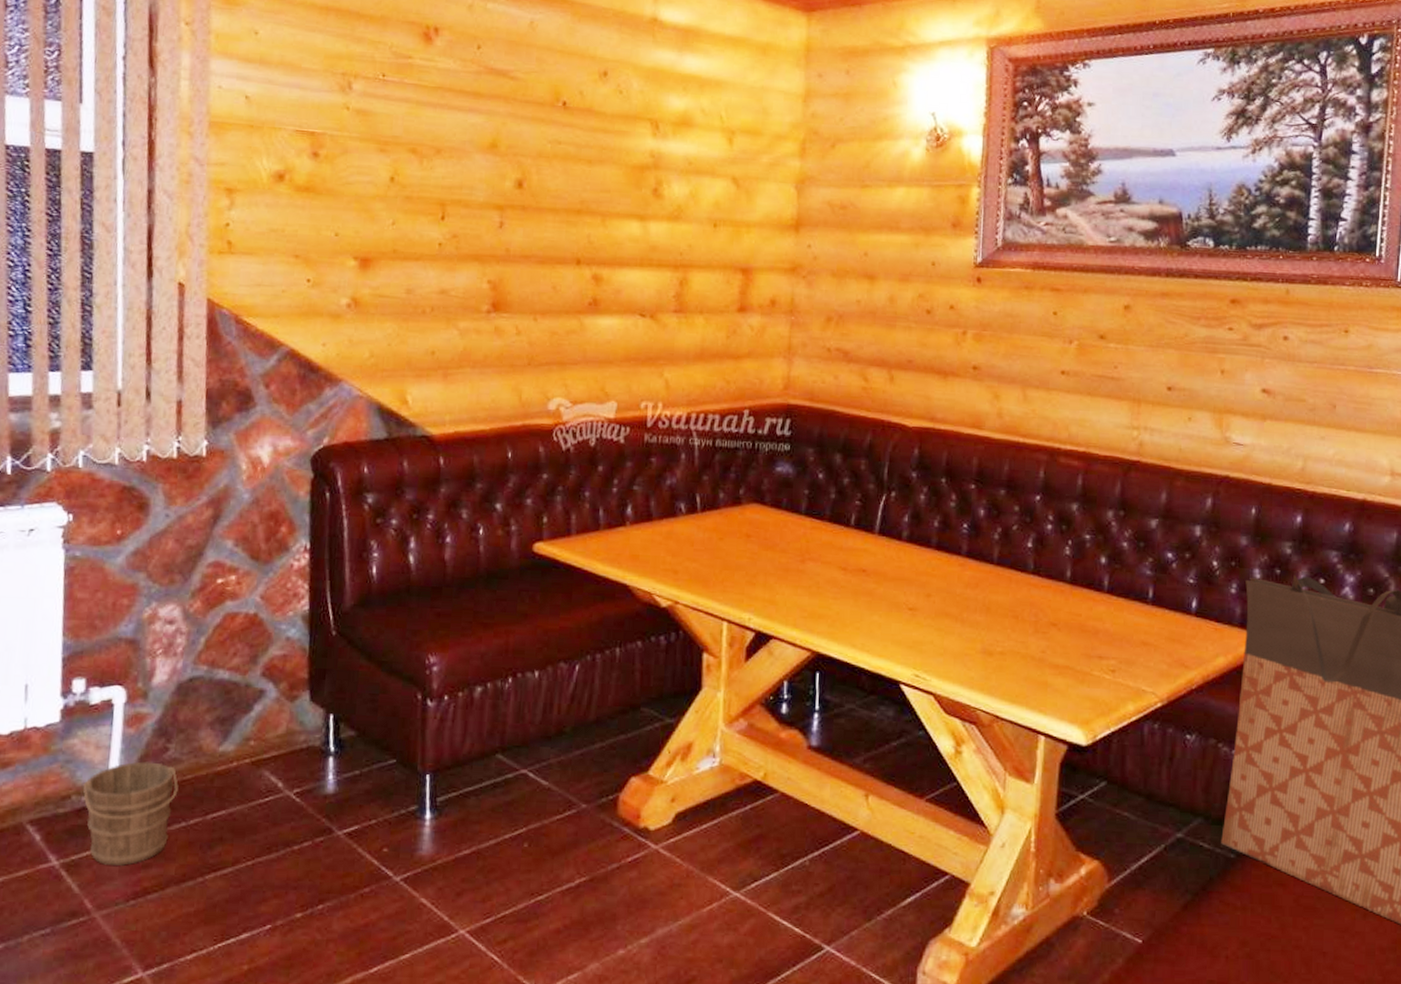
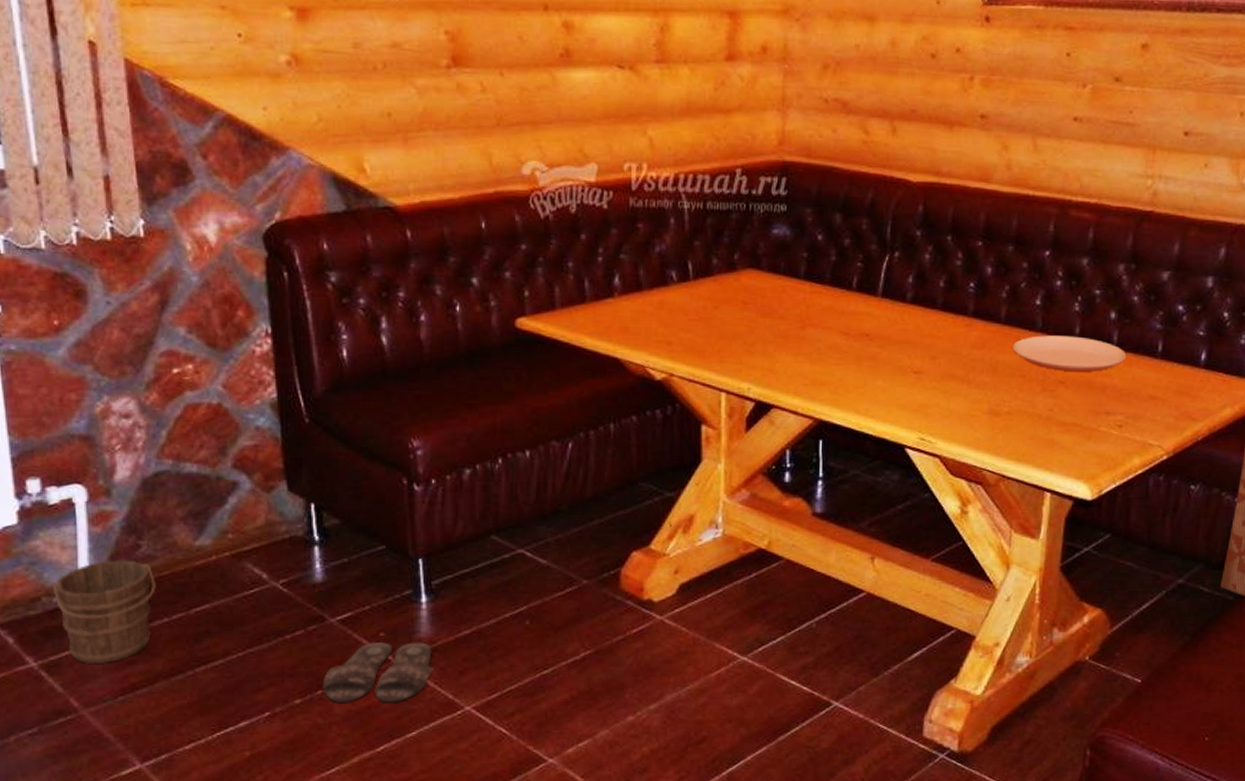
slippers: none [323,858,433,922] -> present [322,642,435,704]
plate: none [1006,577,1118,615] -> present [1013,335,1127,372]

